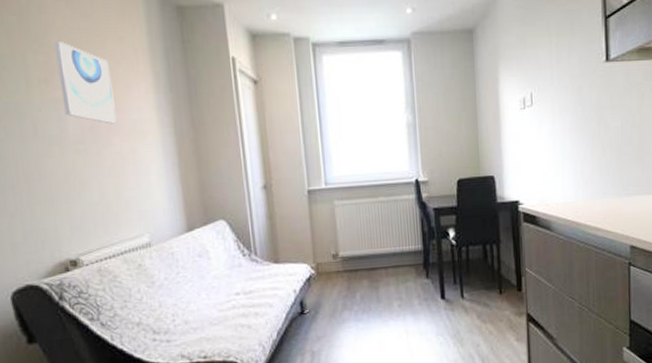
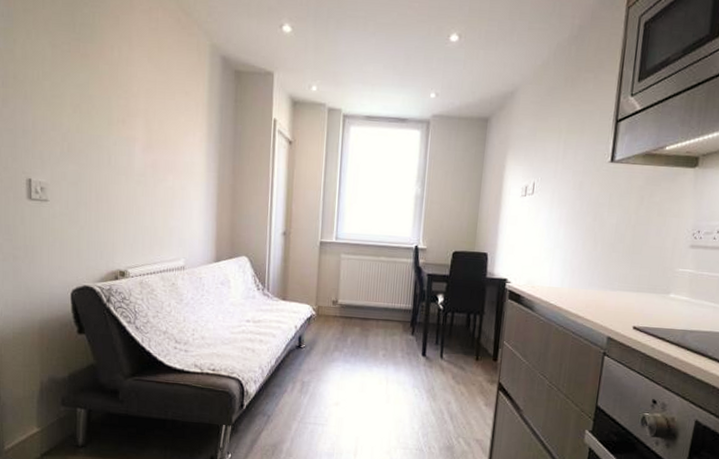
wall art: present [54,40,117,124] -> none [134,89,174,164]

